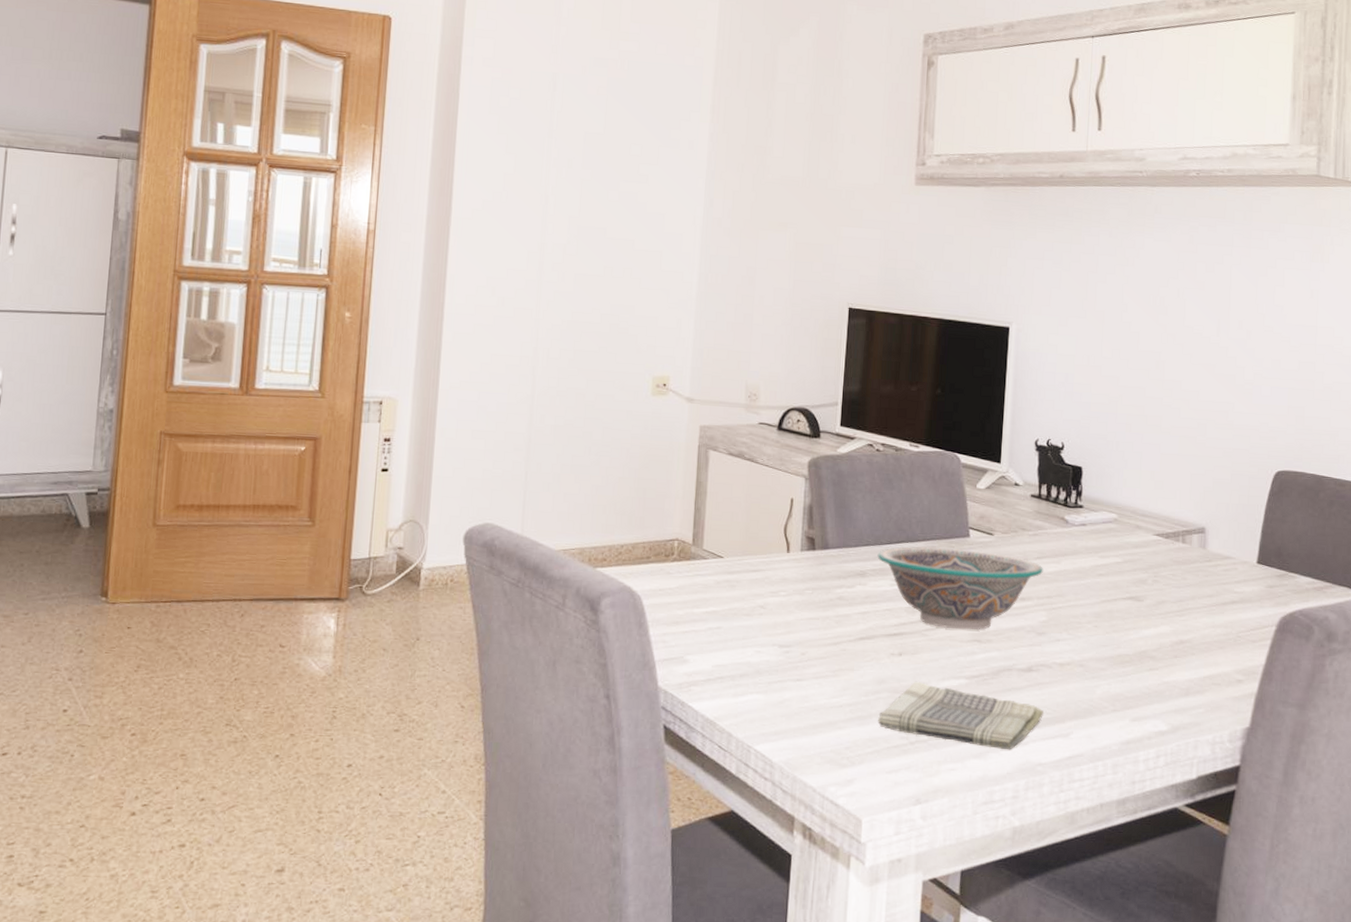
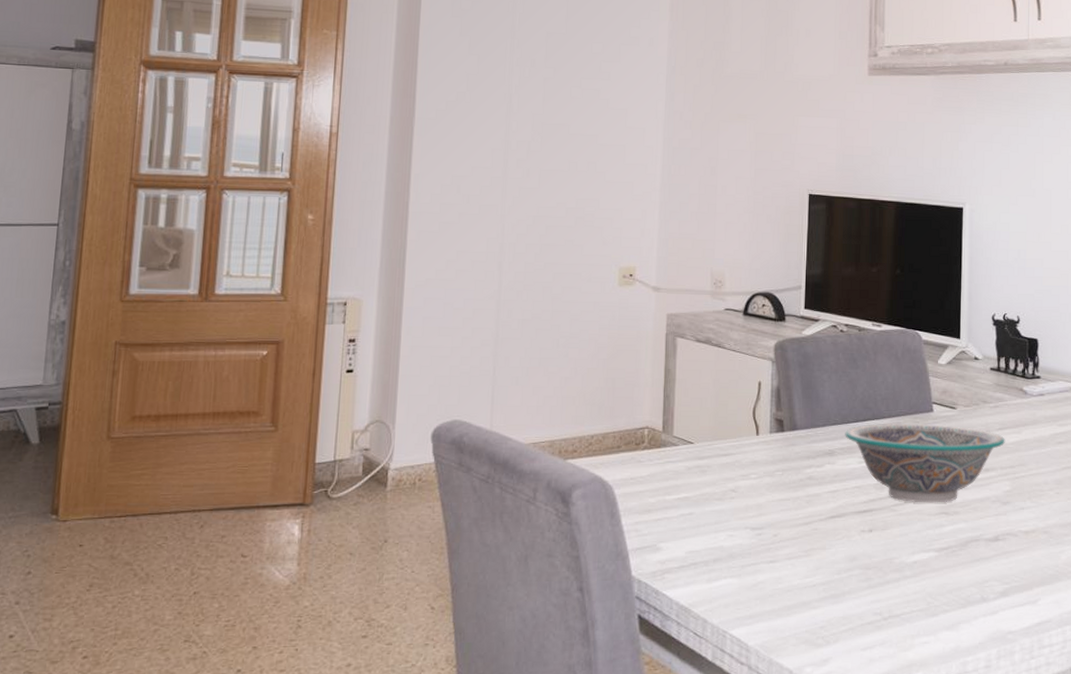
dish towel: present [878,681,1044,750] -> none [851,556,1011,620]

